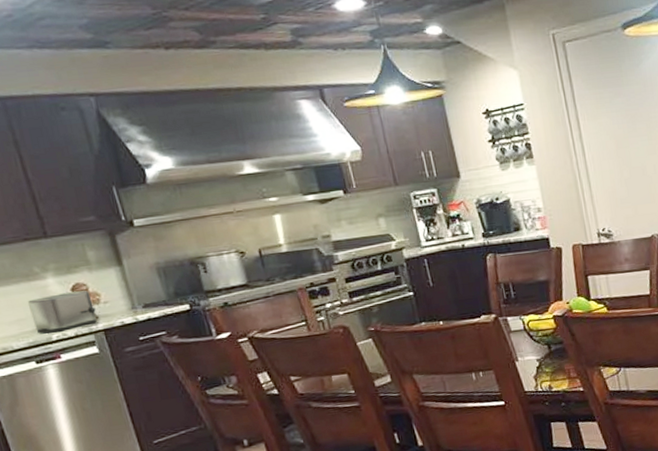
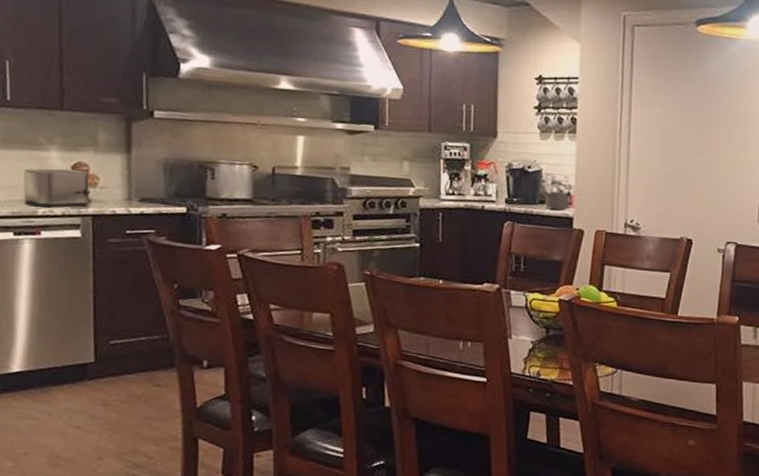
kettle: none [513,207,546,235] -> present [541,181,573,211]

